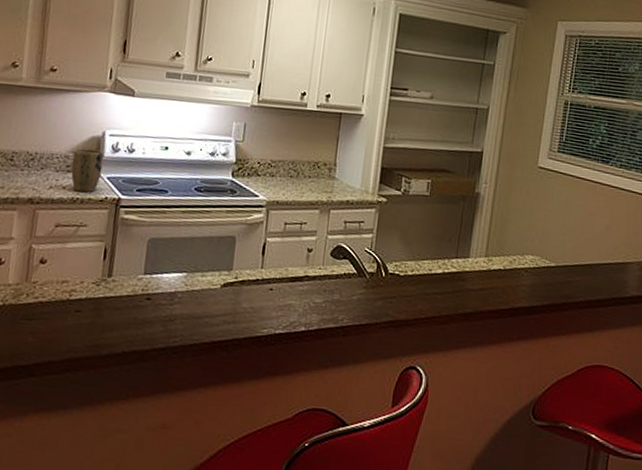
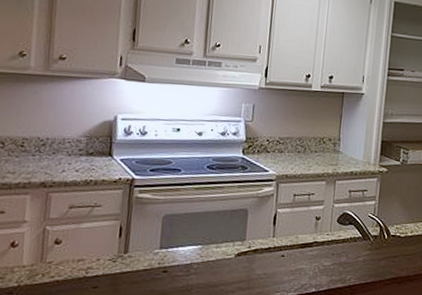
plant pot: present [71,148,104,193] -> none [84,132,117,175]

